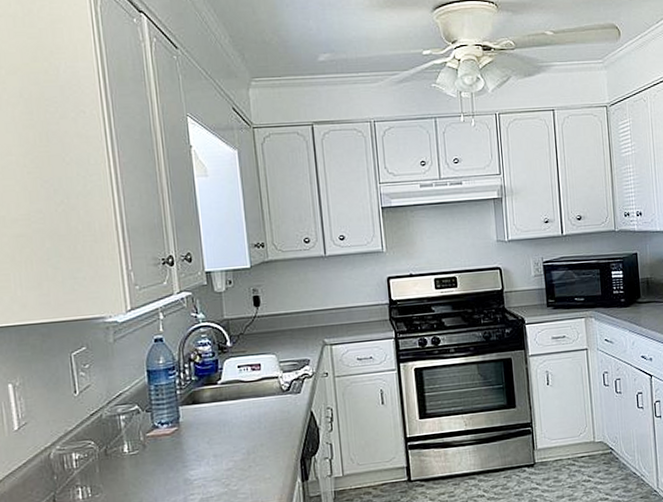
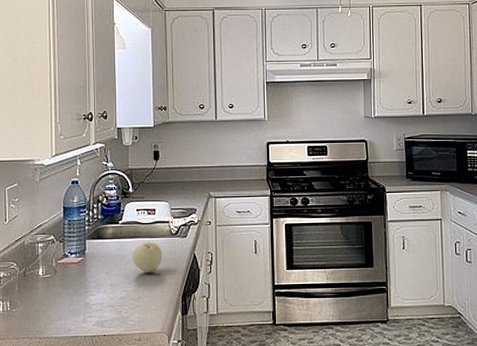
fruit: none [237,402,274,438] -> present [133,242,163,273]

